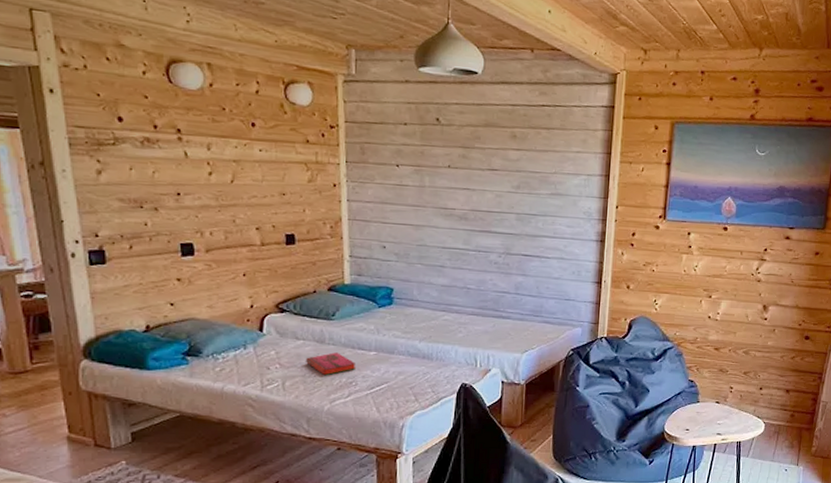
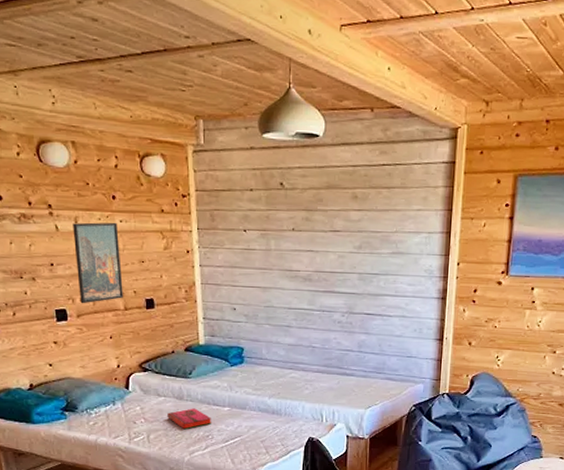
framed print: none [204,150,260,238] -> present [73,222,123,304]

